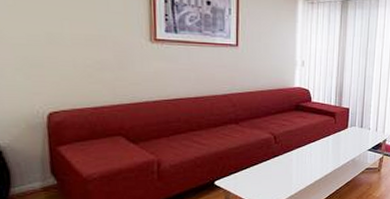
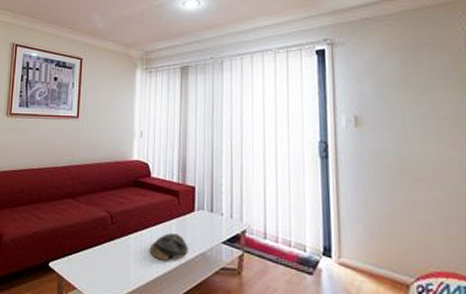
decorative bowl: none [310,147,342,169] -> present [150,233,189,262]

